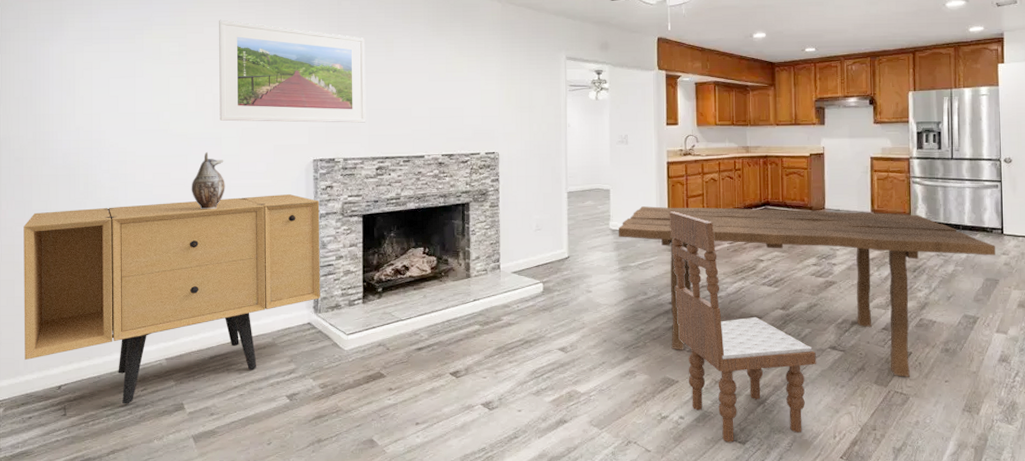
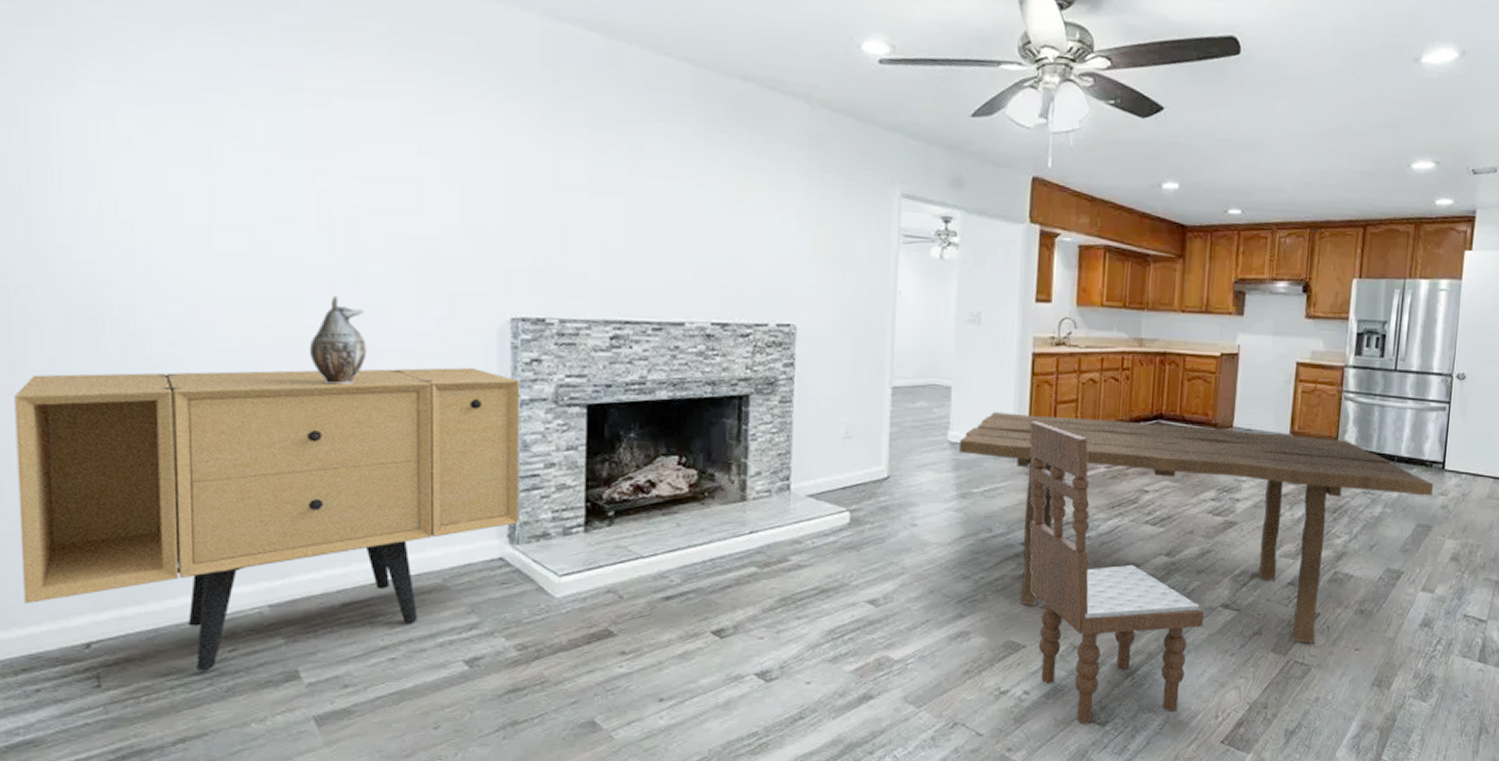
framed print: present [219,19,366,123] -> none [356,87,598,268]

